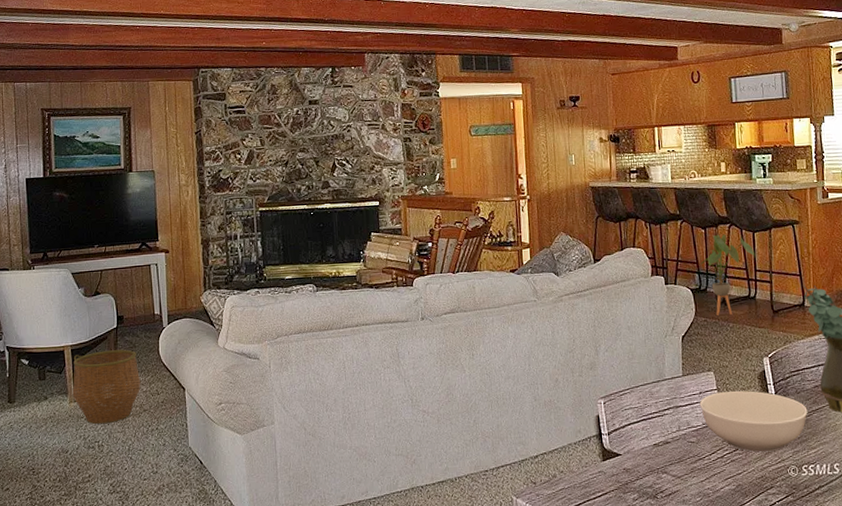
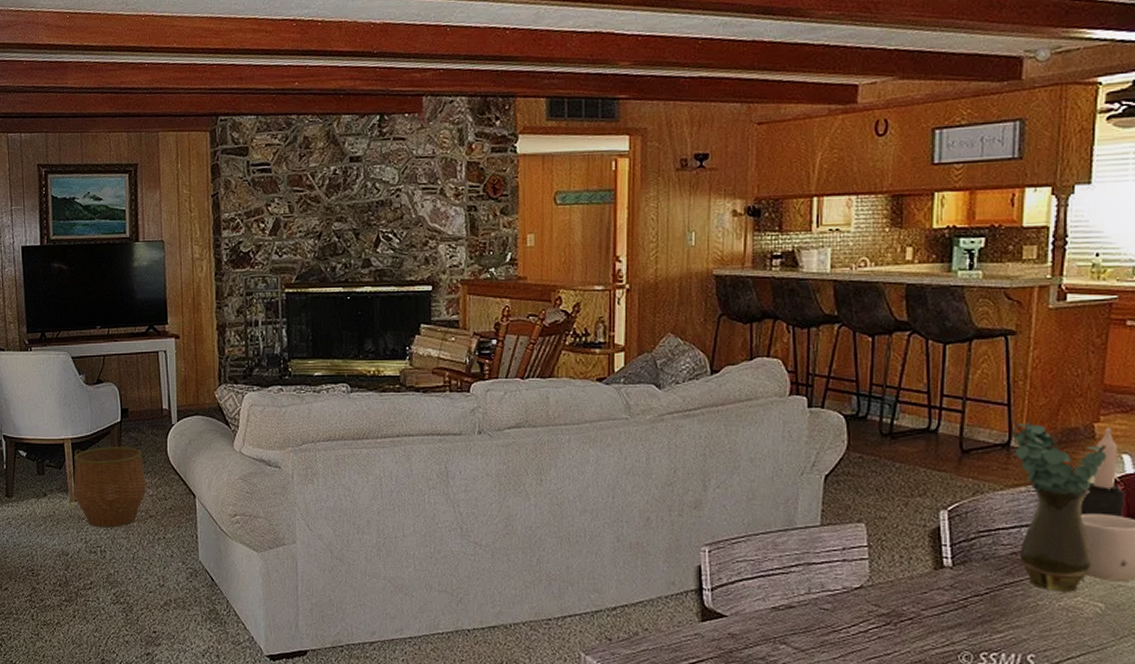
bowl: present [699,390,808,453] -> none [841,549,997,631]
house plant: present [700,234,755,315] -> none [861,344,944,451]

